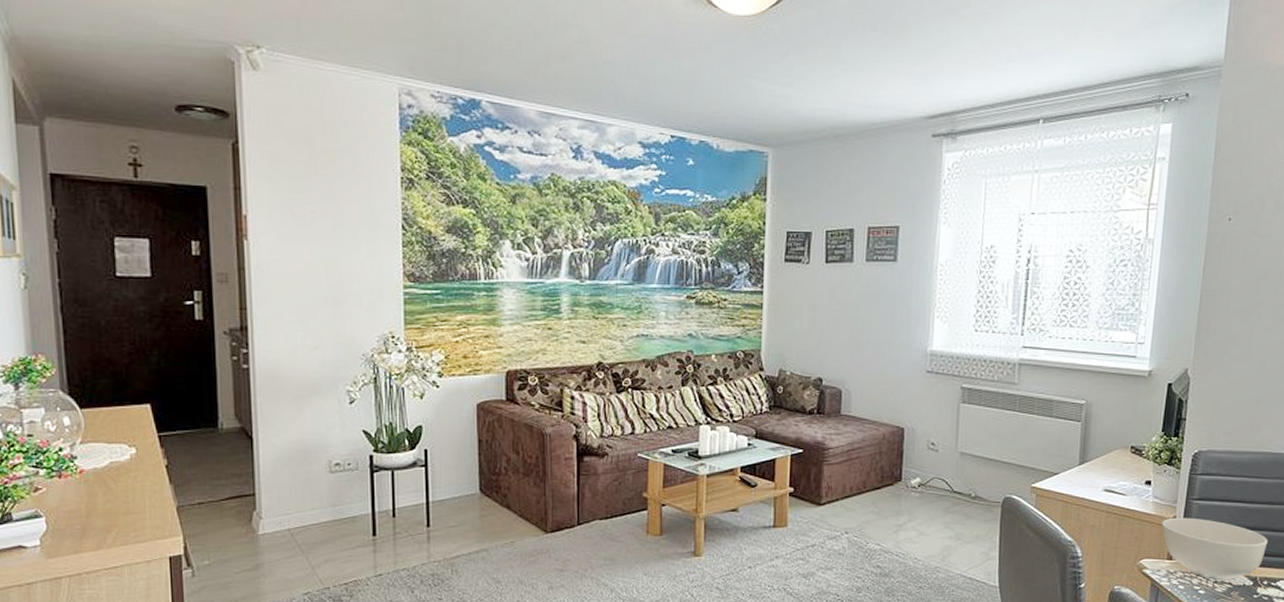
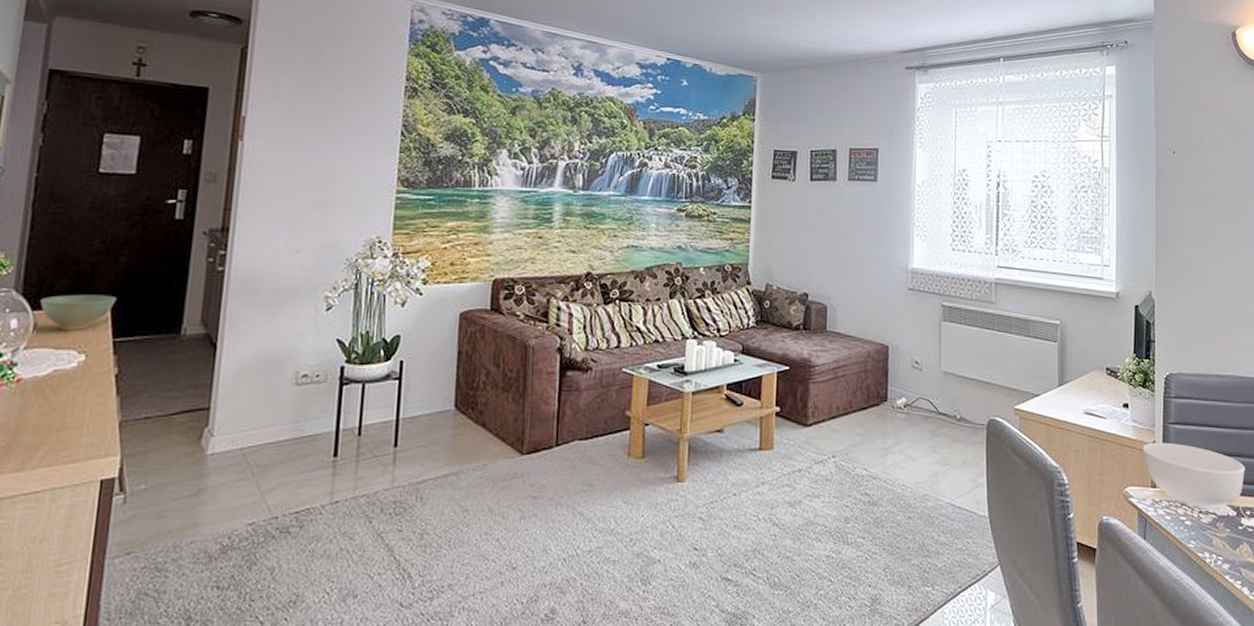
bowl: none [86,393,154,426] -> present [40,294,117,330]

